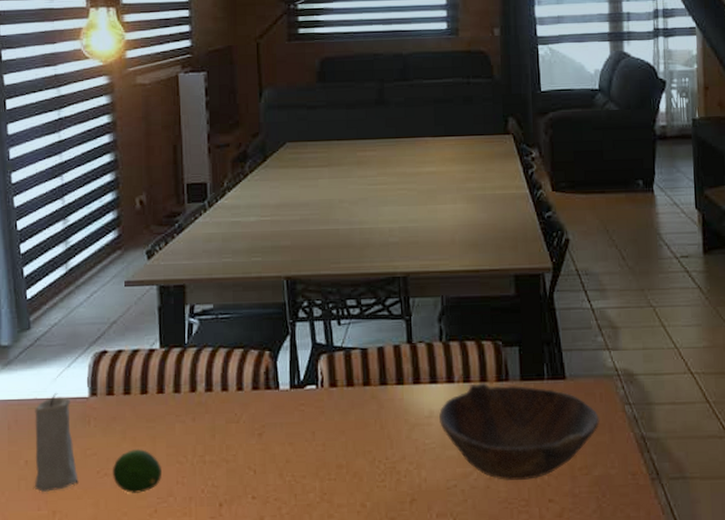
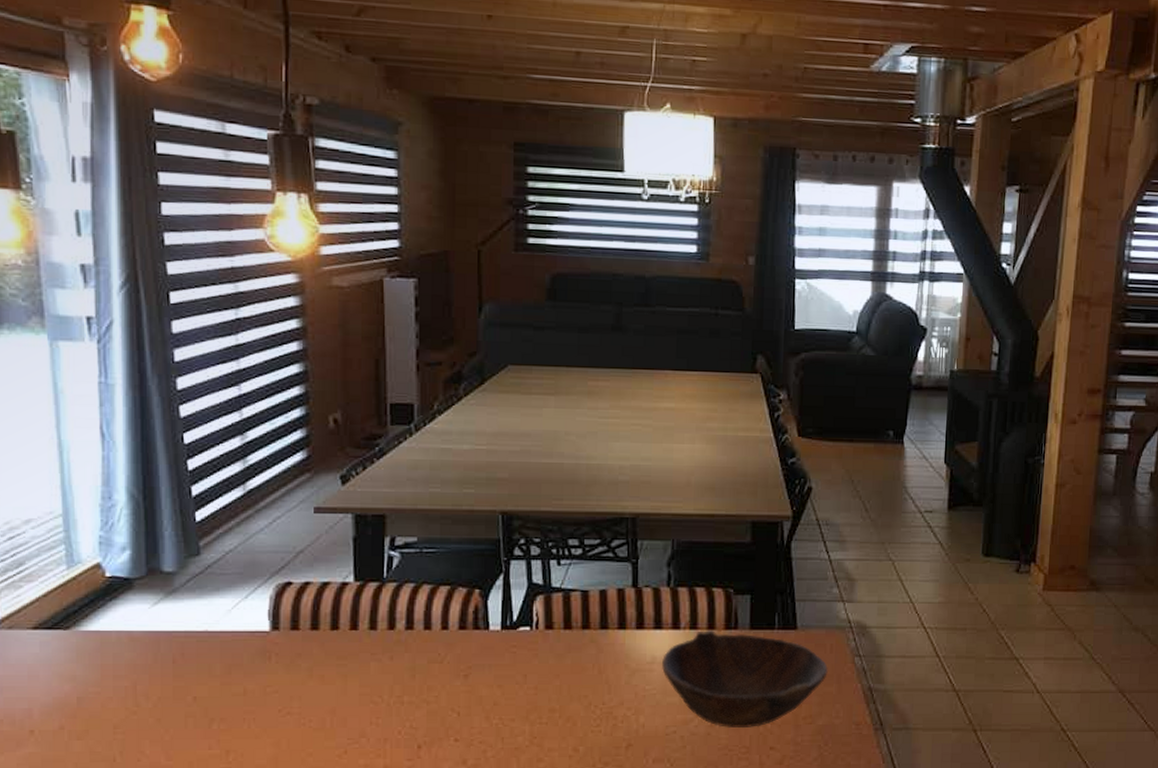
candle: present [35,393,78,492] -> none [205,626,256,730]
fruit: present [112,448,162,493] -> none [296,687,353,733]

